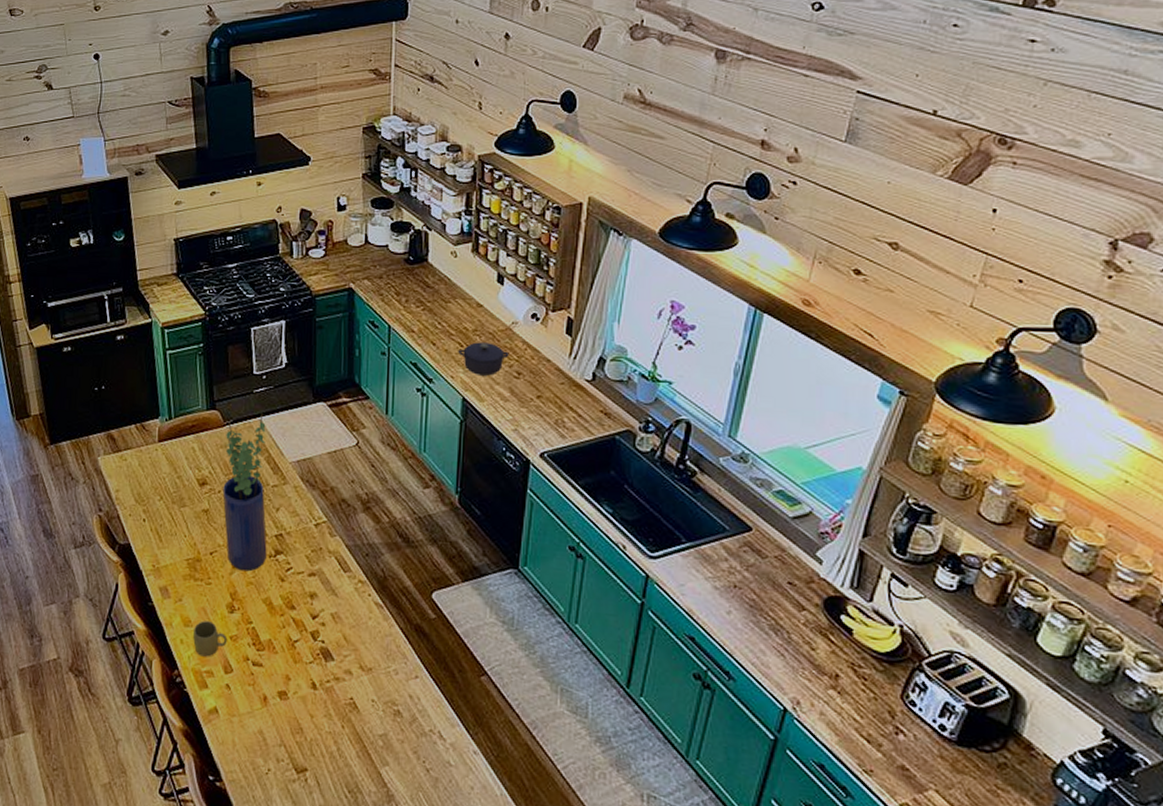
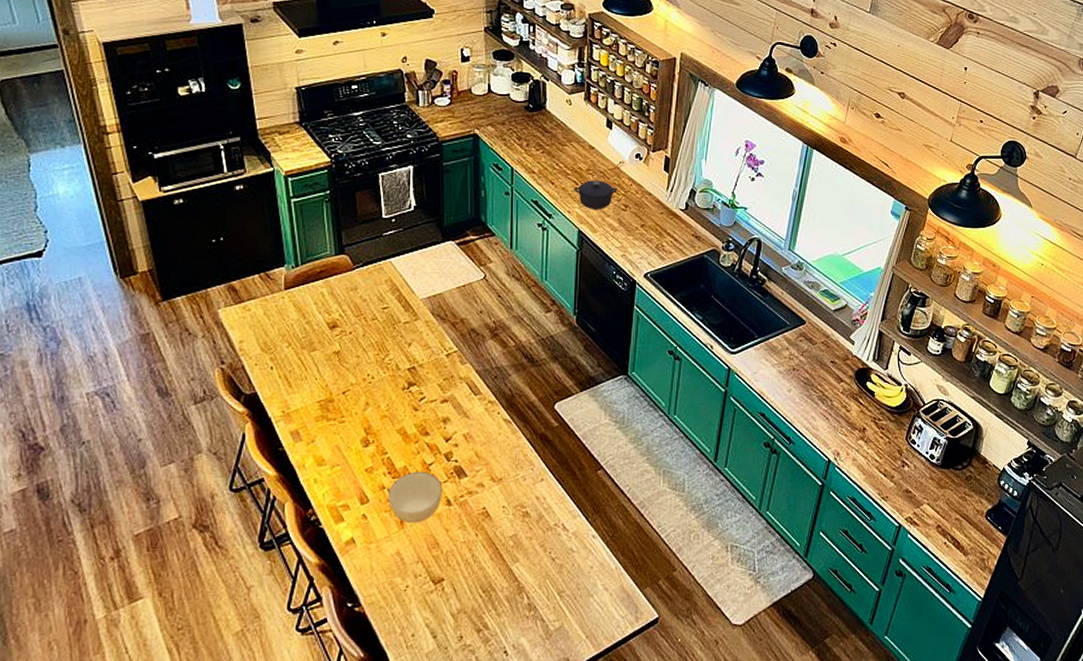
mug: present [193,621,228,657] -> none [327,458,363,492]
vase: present [222,413,267,572] -> none [354,255,400,406]
bowl: none [252,646,308,703] -> present [388,471,443,524]

